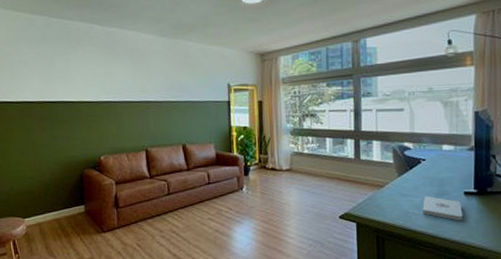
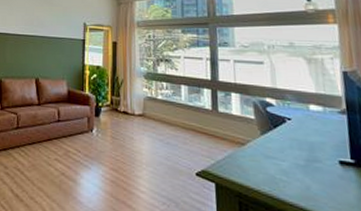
notepad: present [422,195,463,221] -> none [291,160,341,196]

